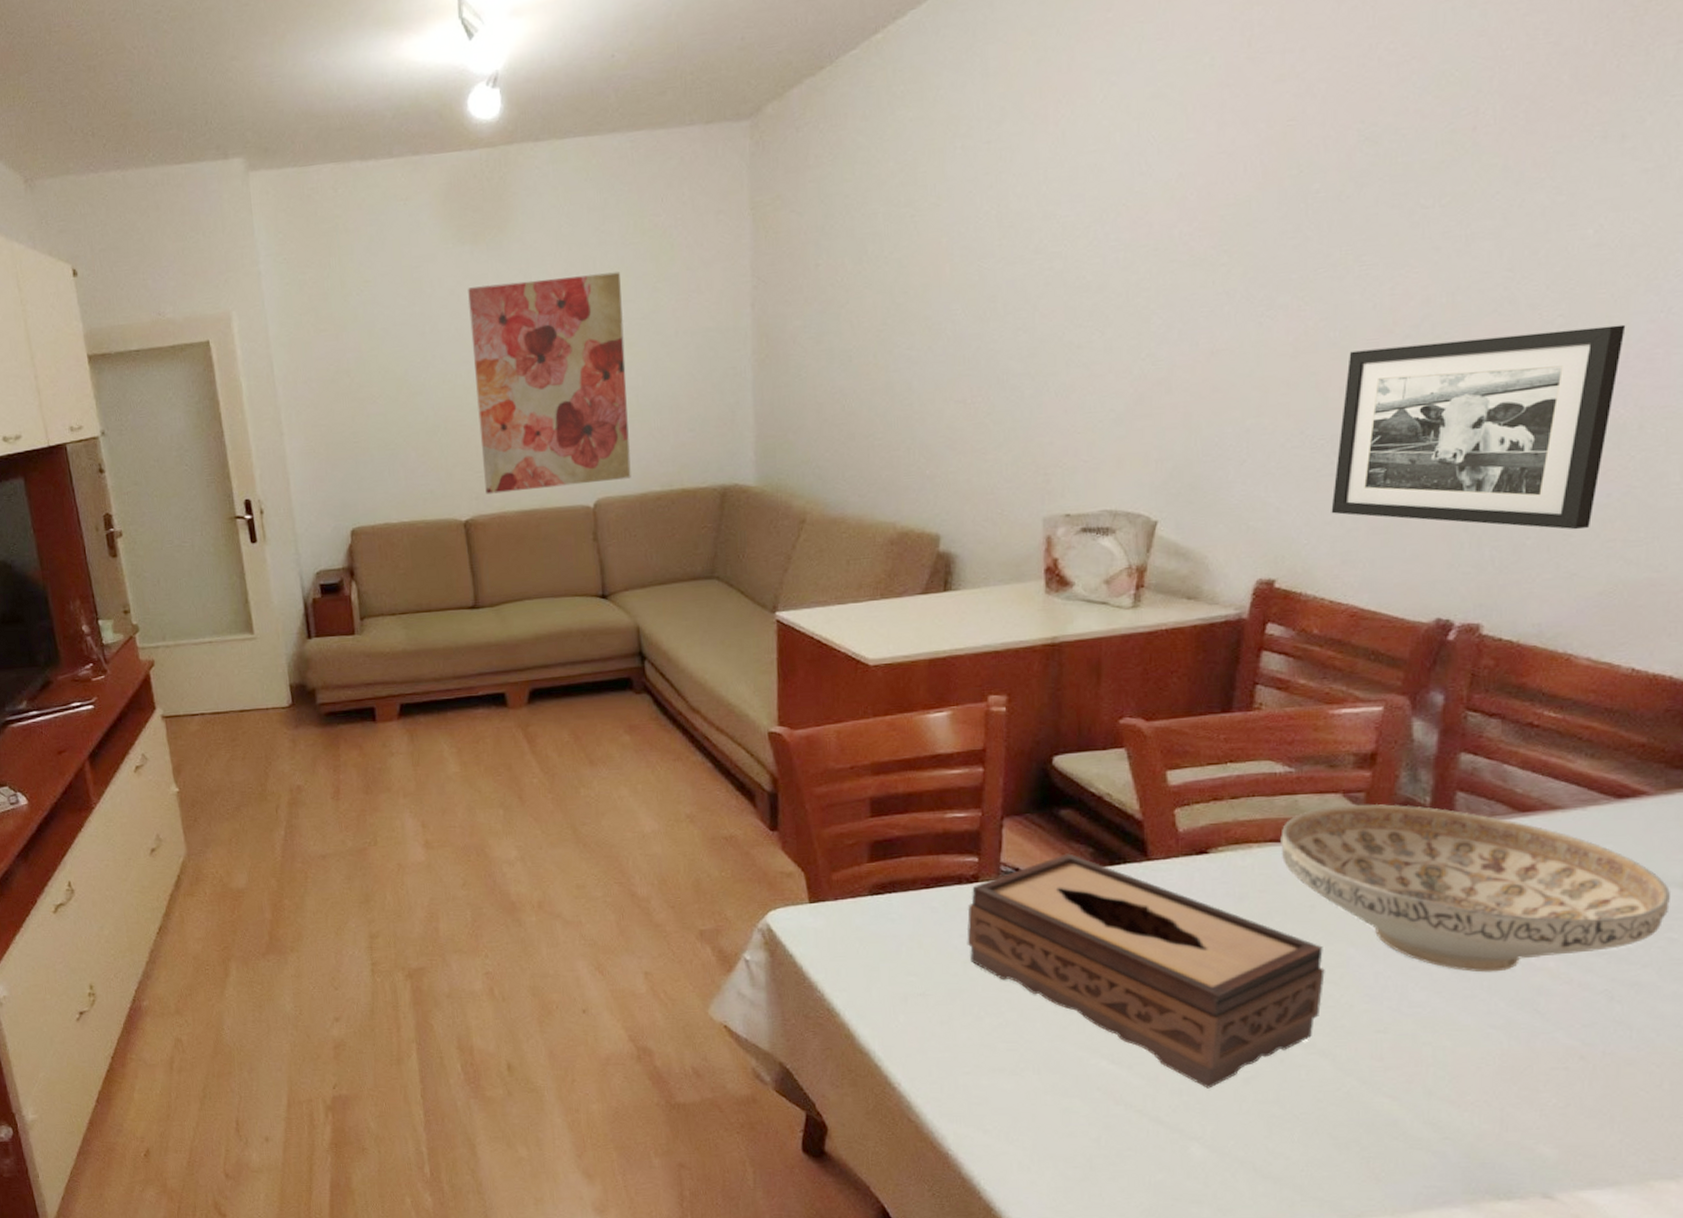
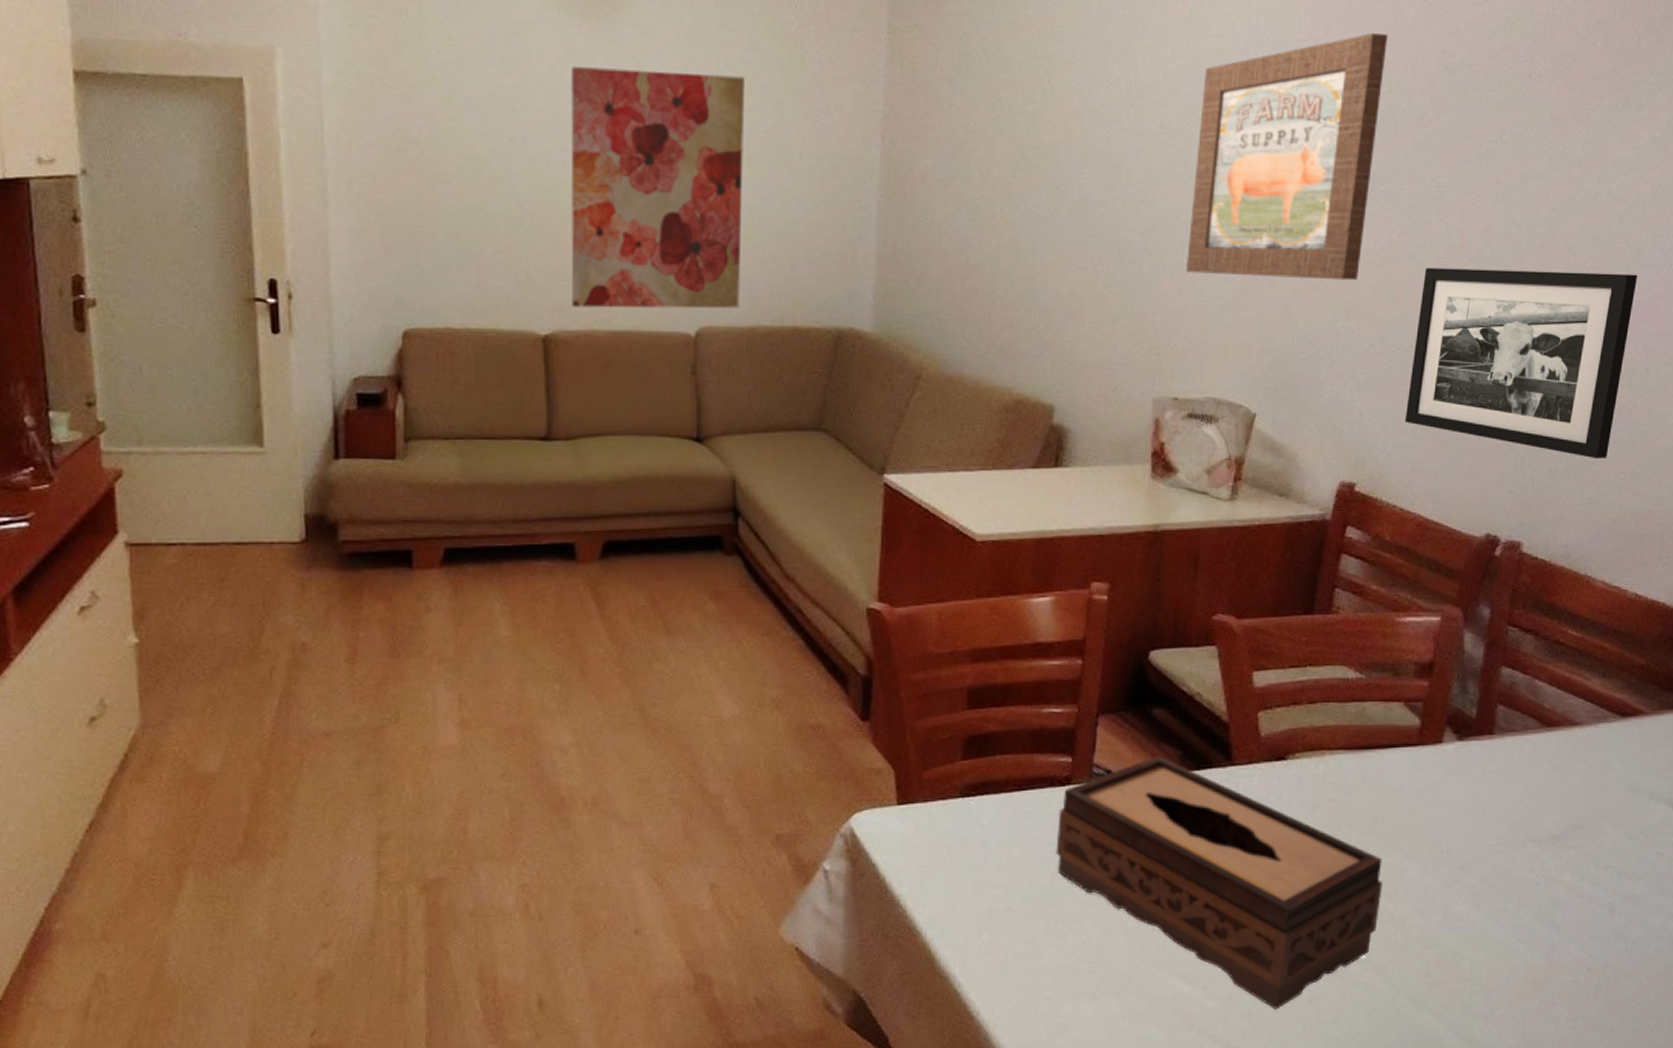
wall art: none [1072,115,1293,392] -> present [1187,32,1387,281]
decorative bowl: present [1280,803,1670,973] -> none [1349,713,1659,886]

